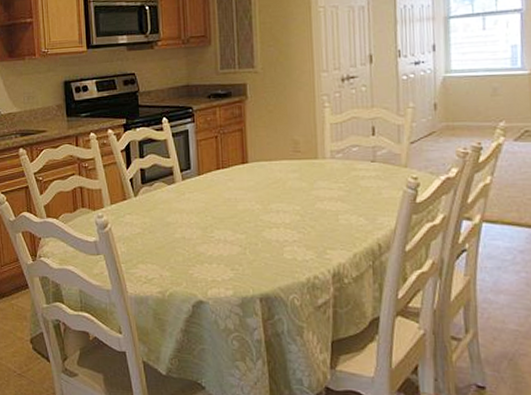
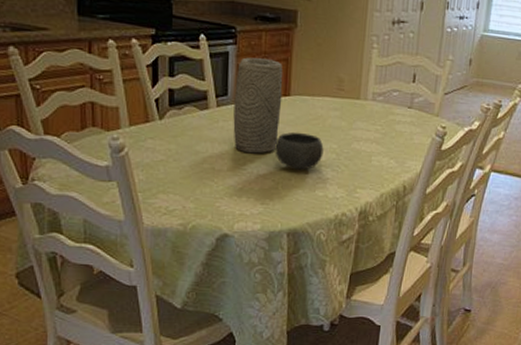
vase: none [196,131,241,221] -> present [233,57,283,154]
bowl: none [239,197,287,234] -> present [275,132,324,170]

